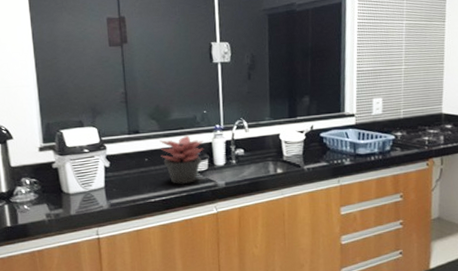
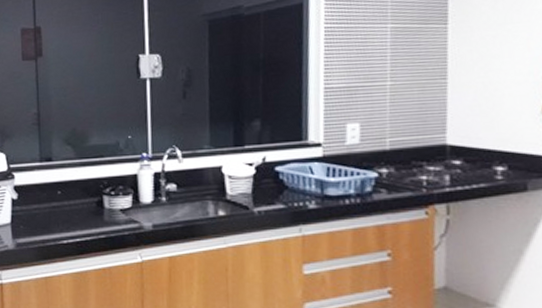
succulent plant: present [160,135,204,185] -> none [75,165,128,225]

